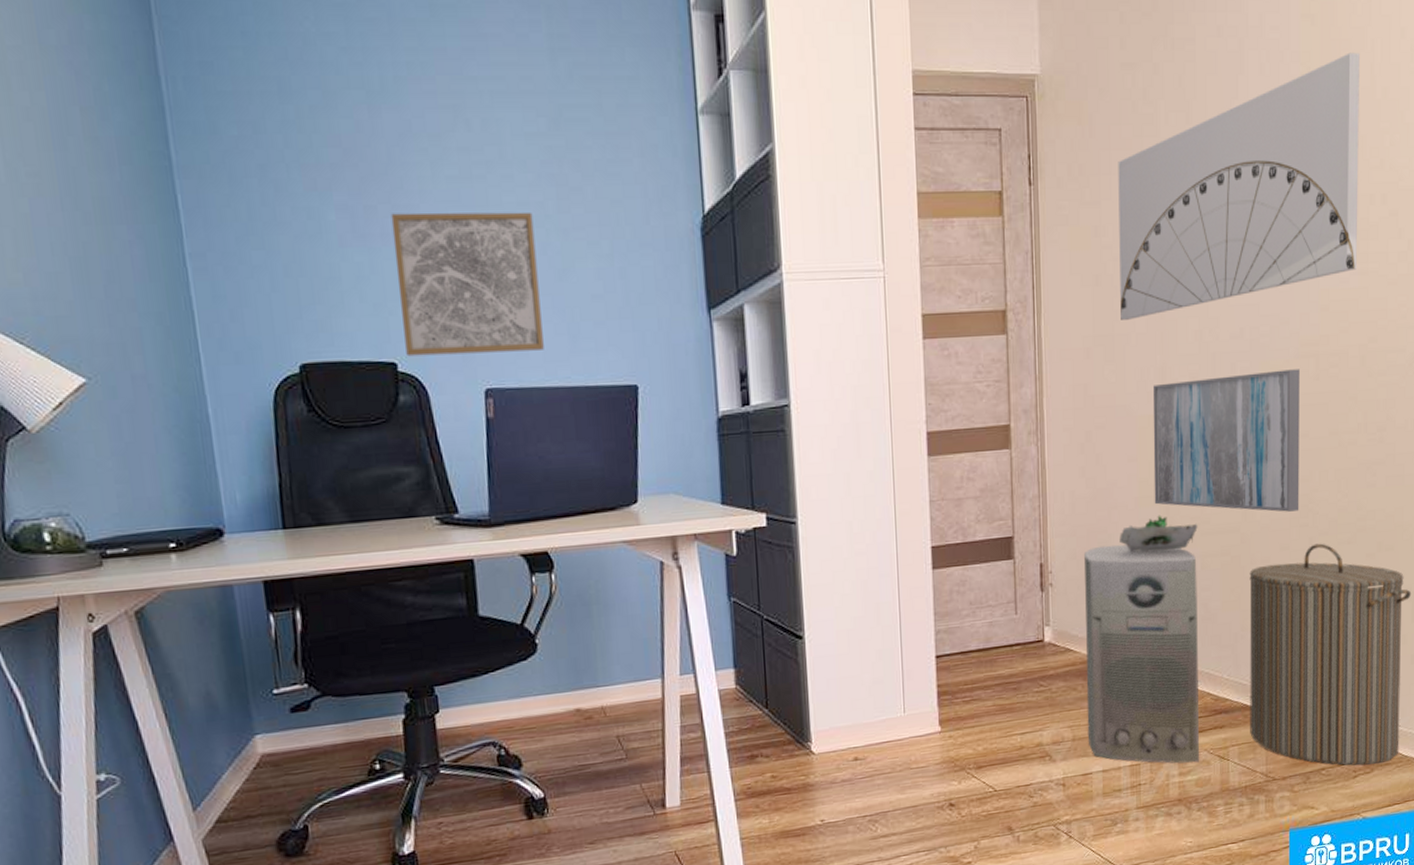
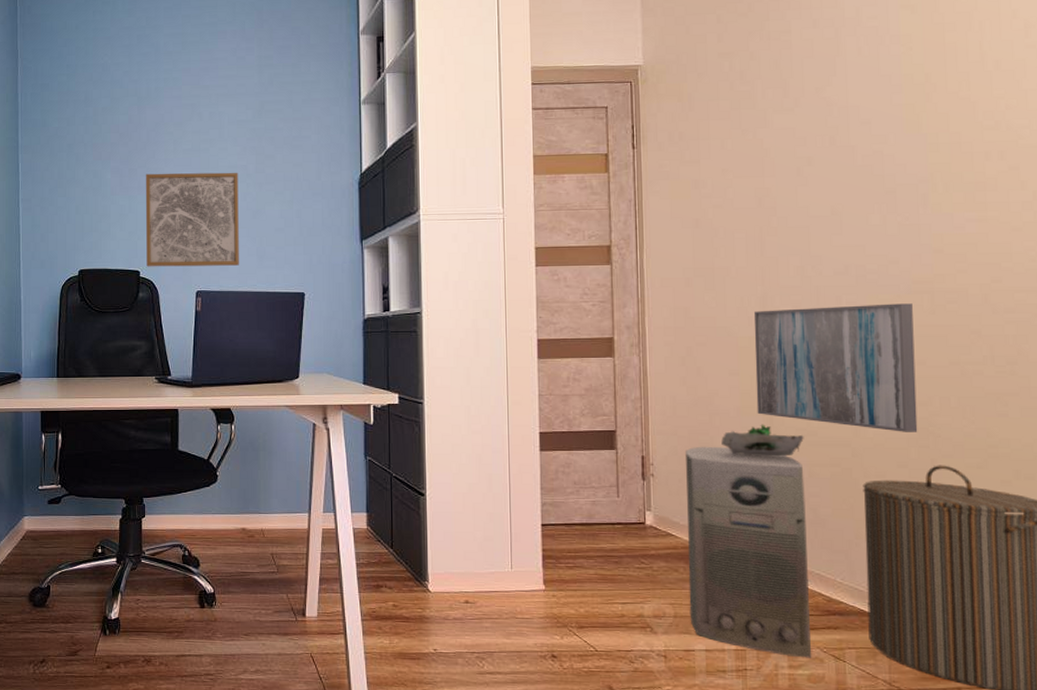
wall art: present [1118,52,1360,320] -> none [716,33,973,256]

